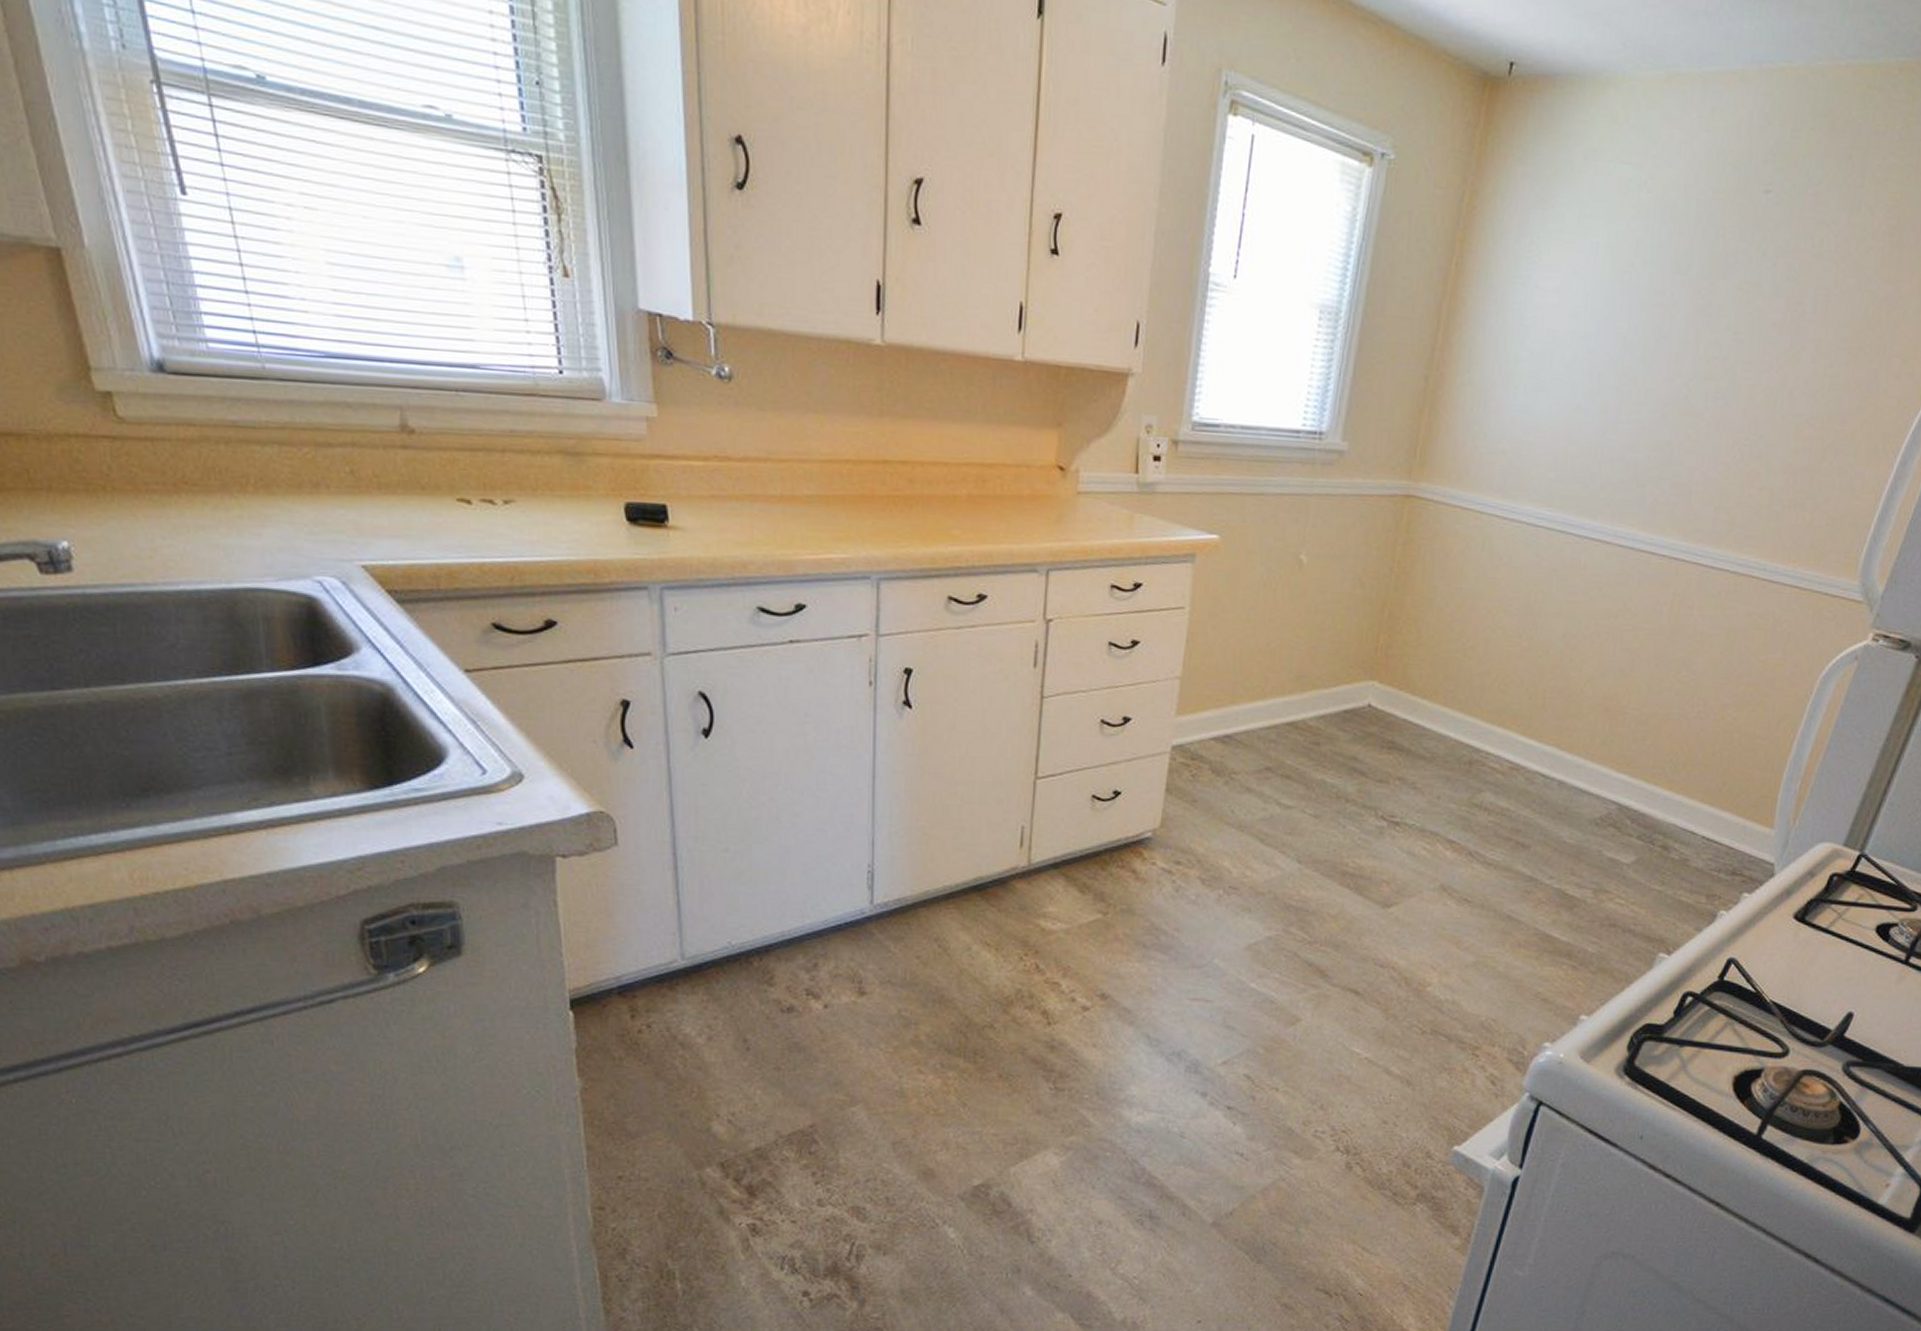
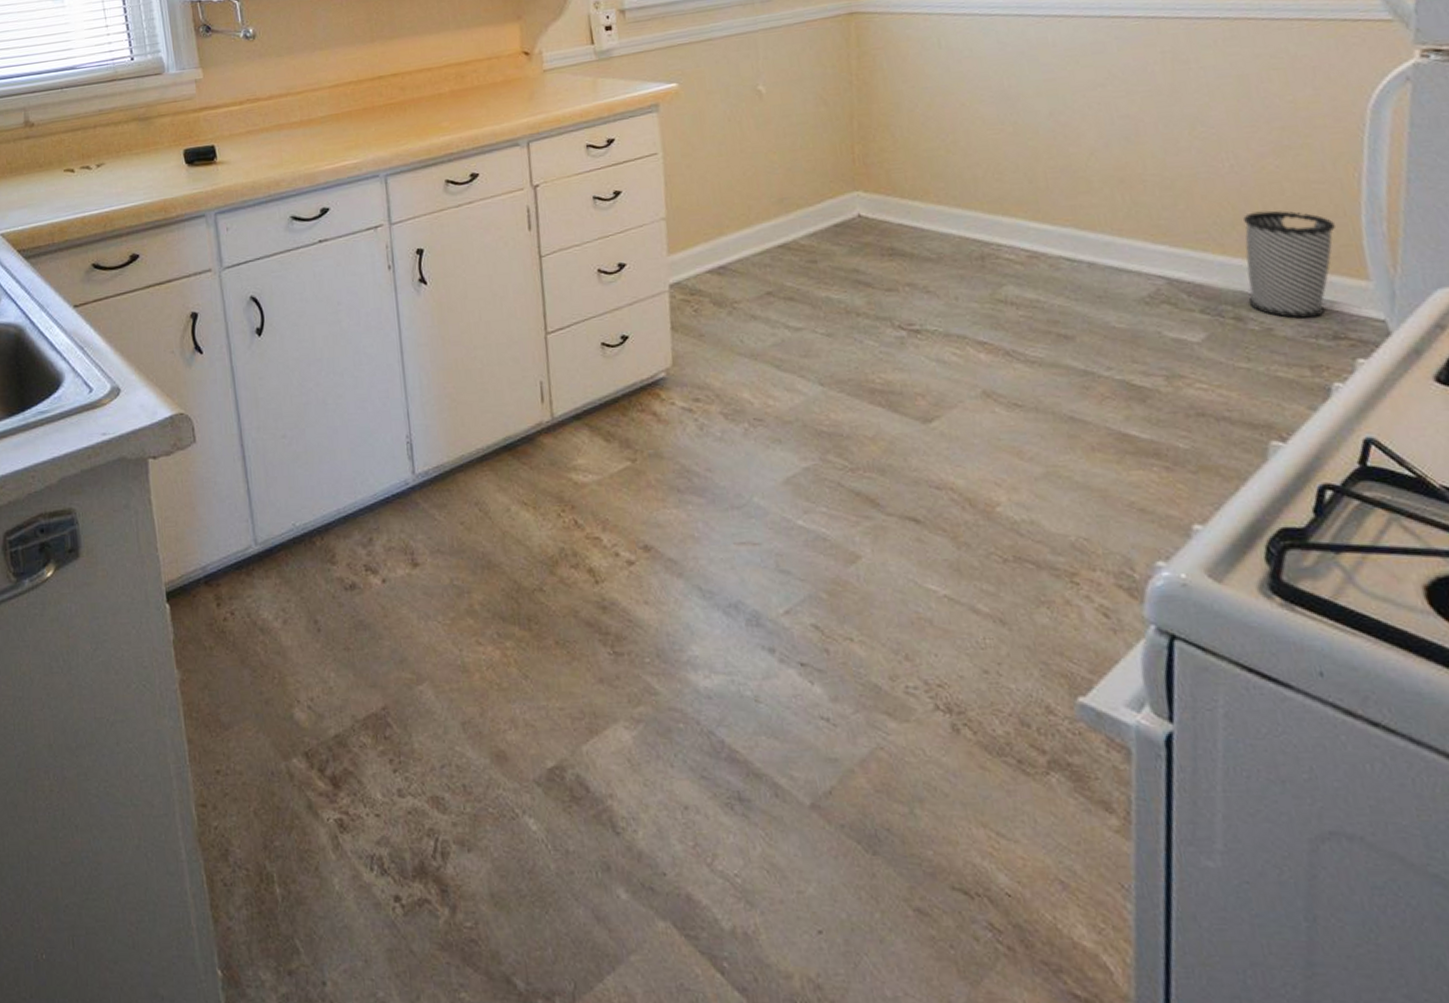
wastebasket: none [1676,756,1762,854] -> present [1243,210,1335,319]

